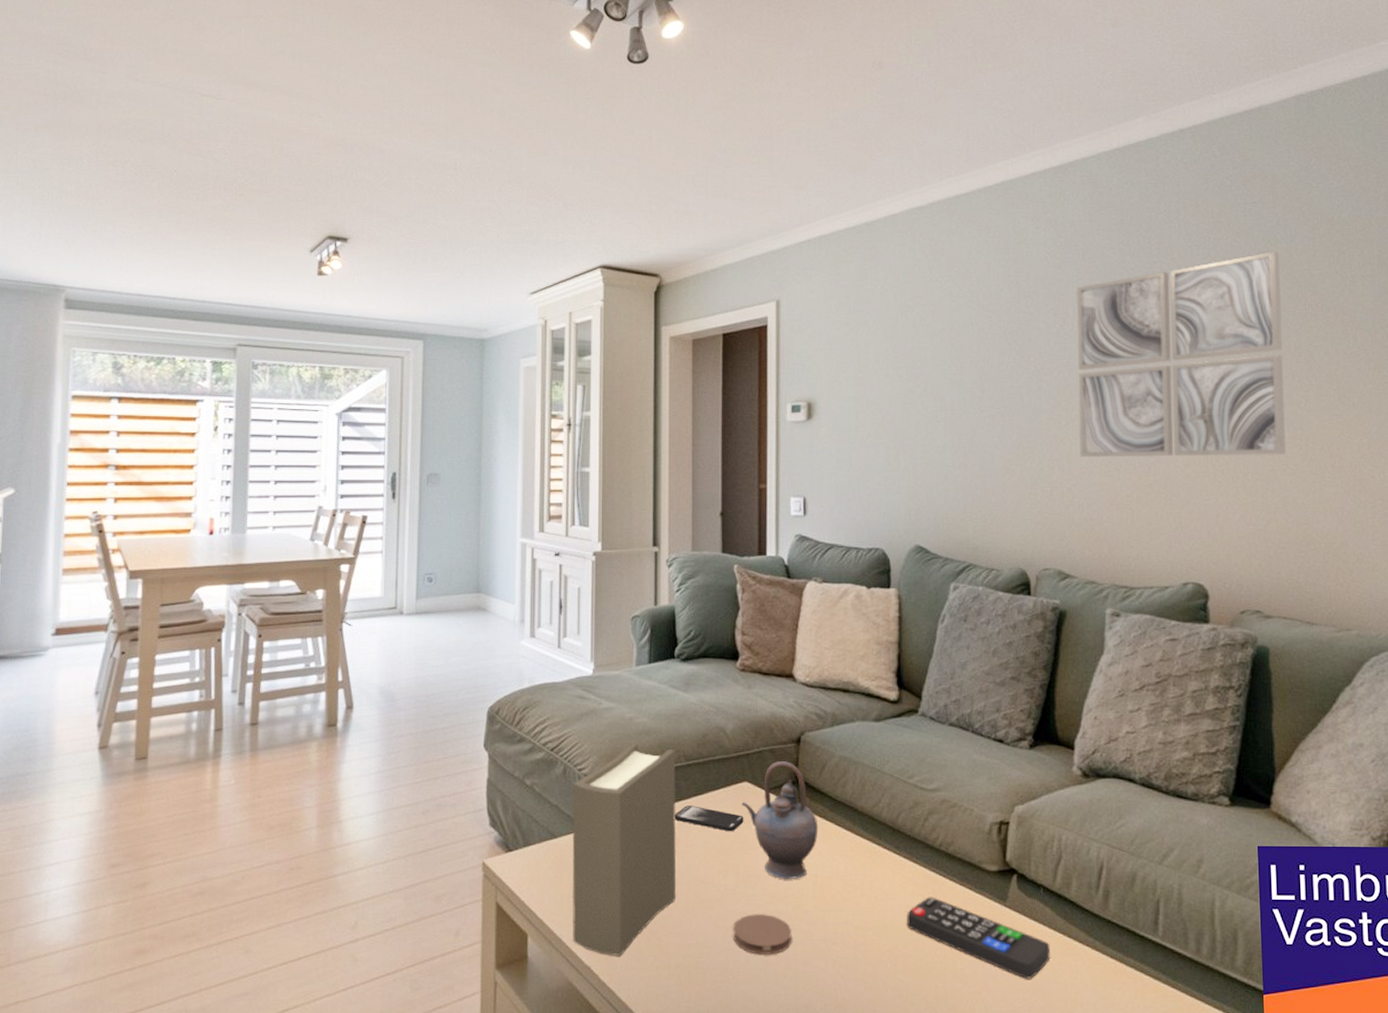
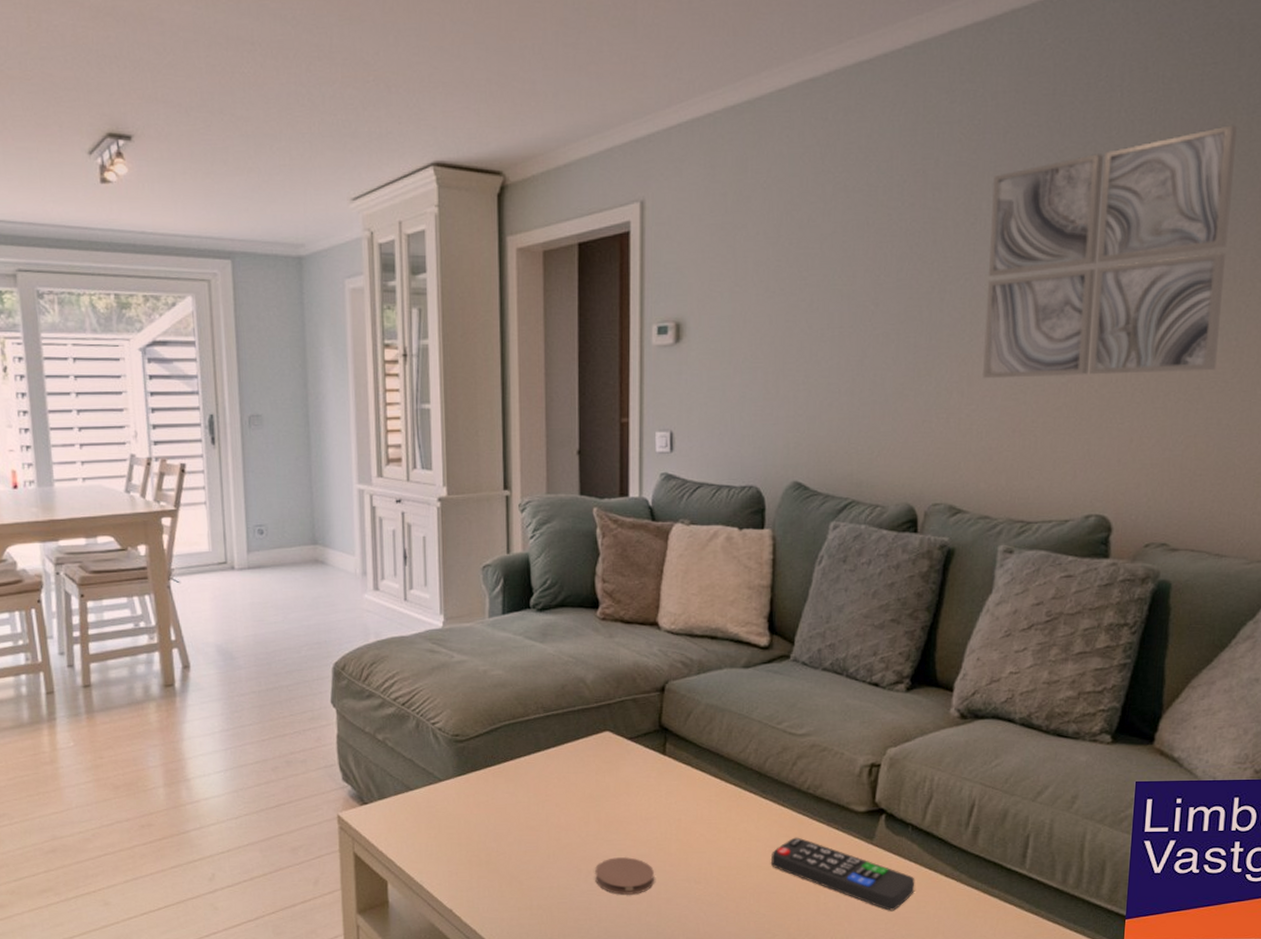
book: present [572,743,677,956] -> none [426,696,537,899]
smartphone: present [674,805,744,832] -> none [533,756,605,781]
teapot: present [741,761,819,880] -> none [603,710,683,825]

